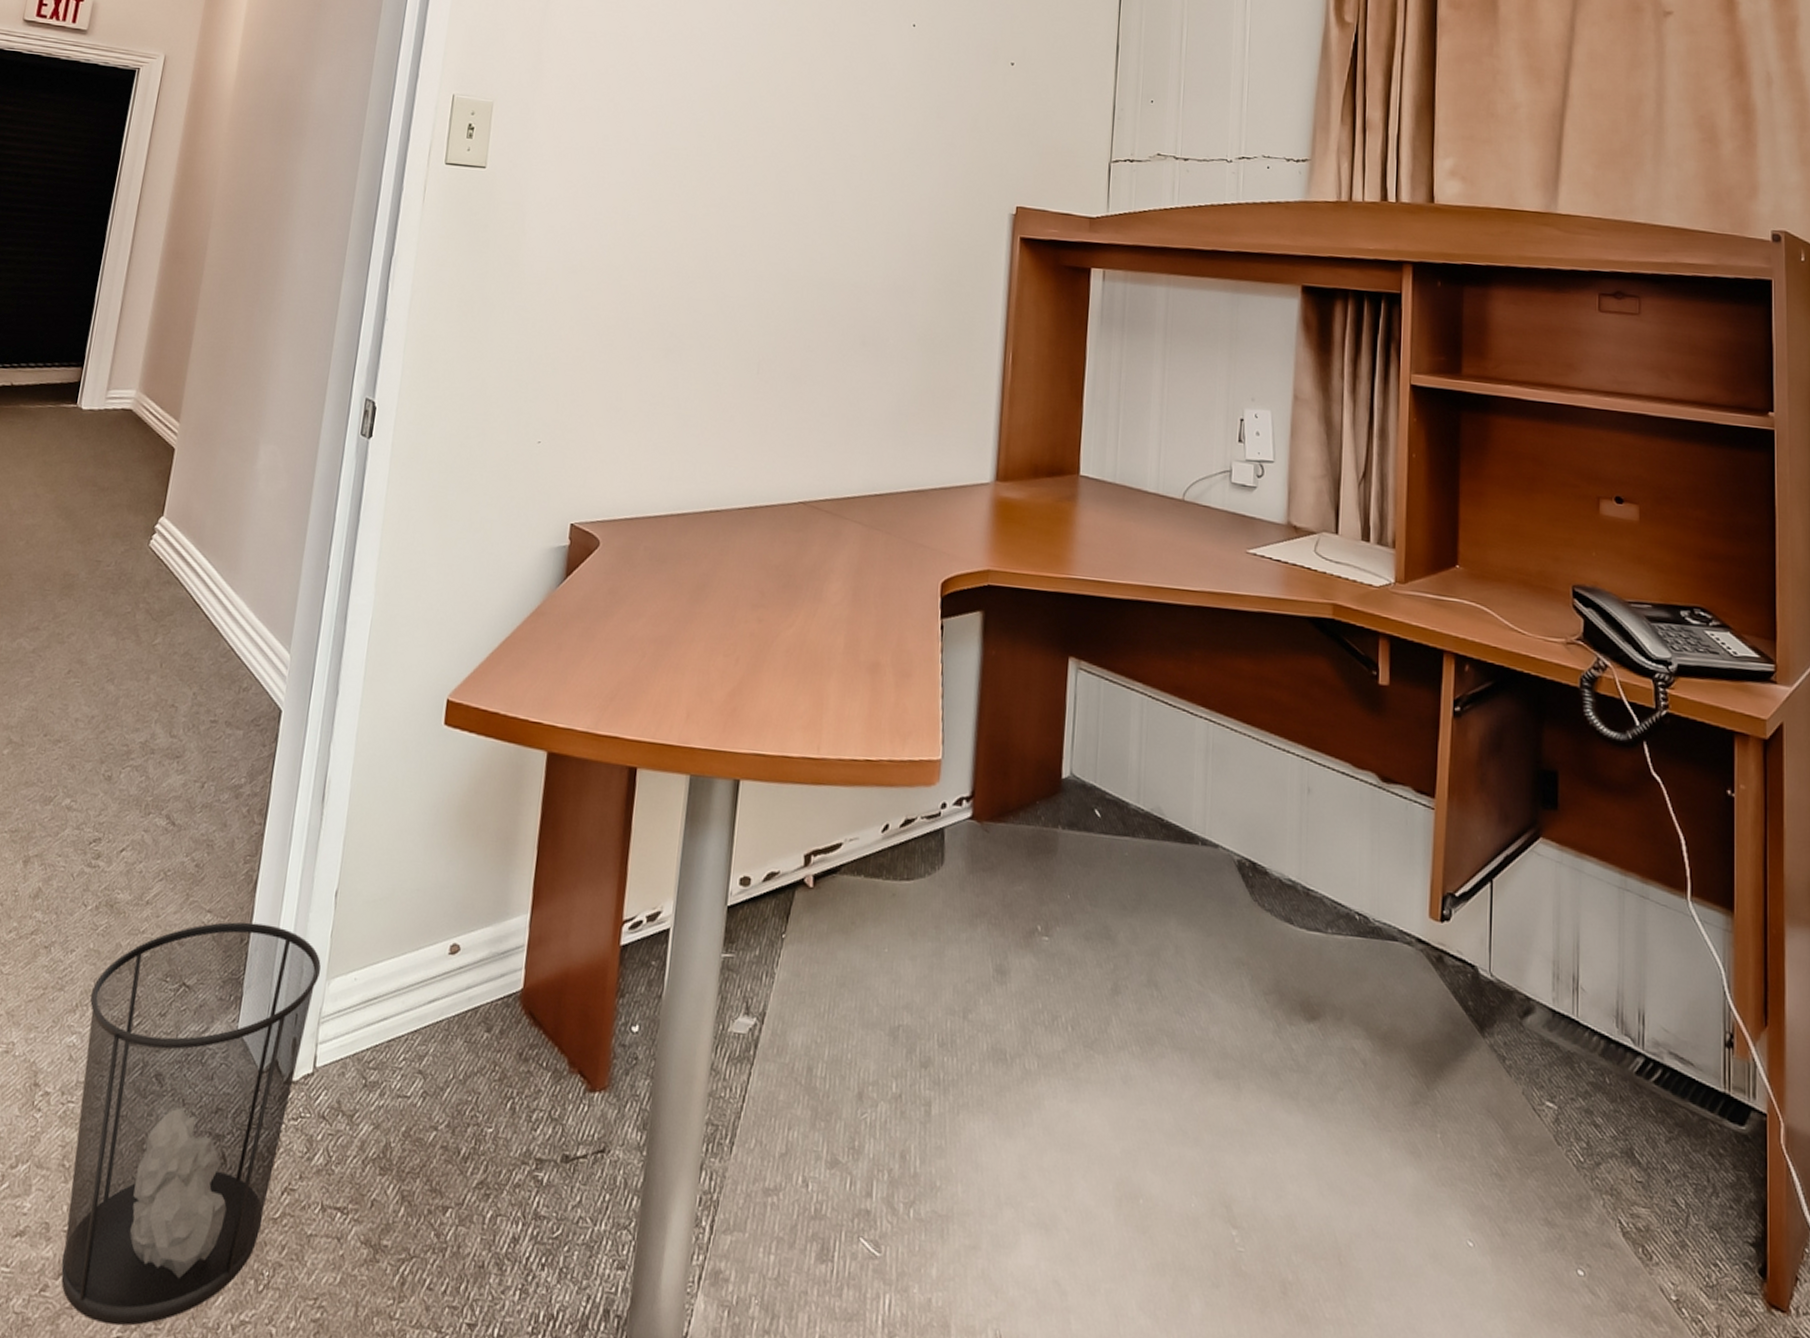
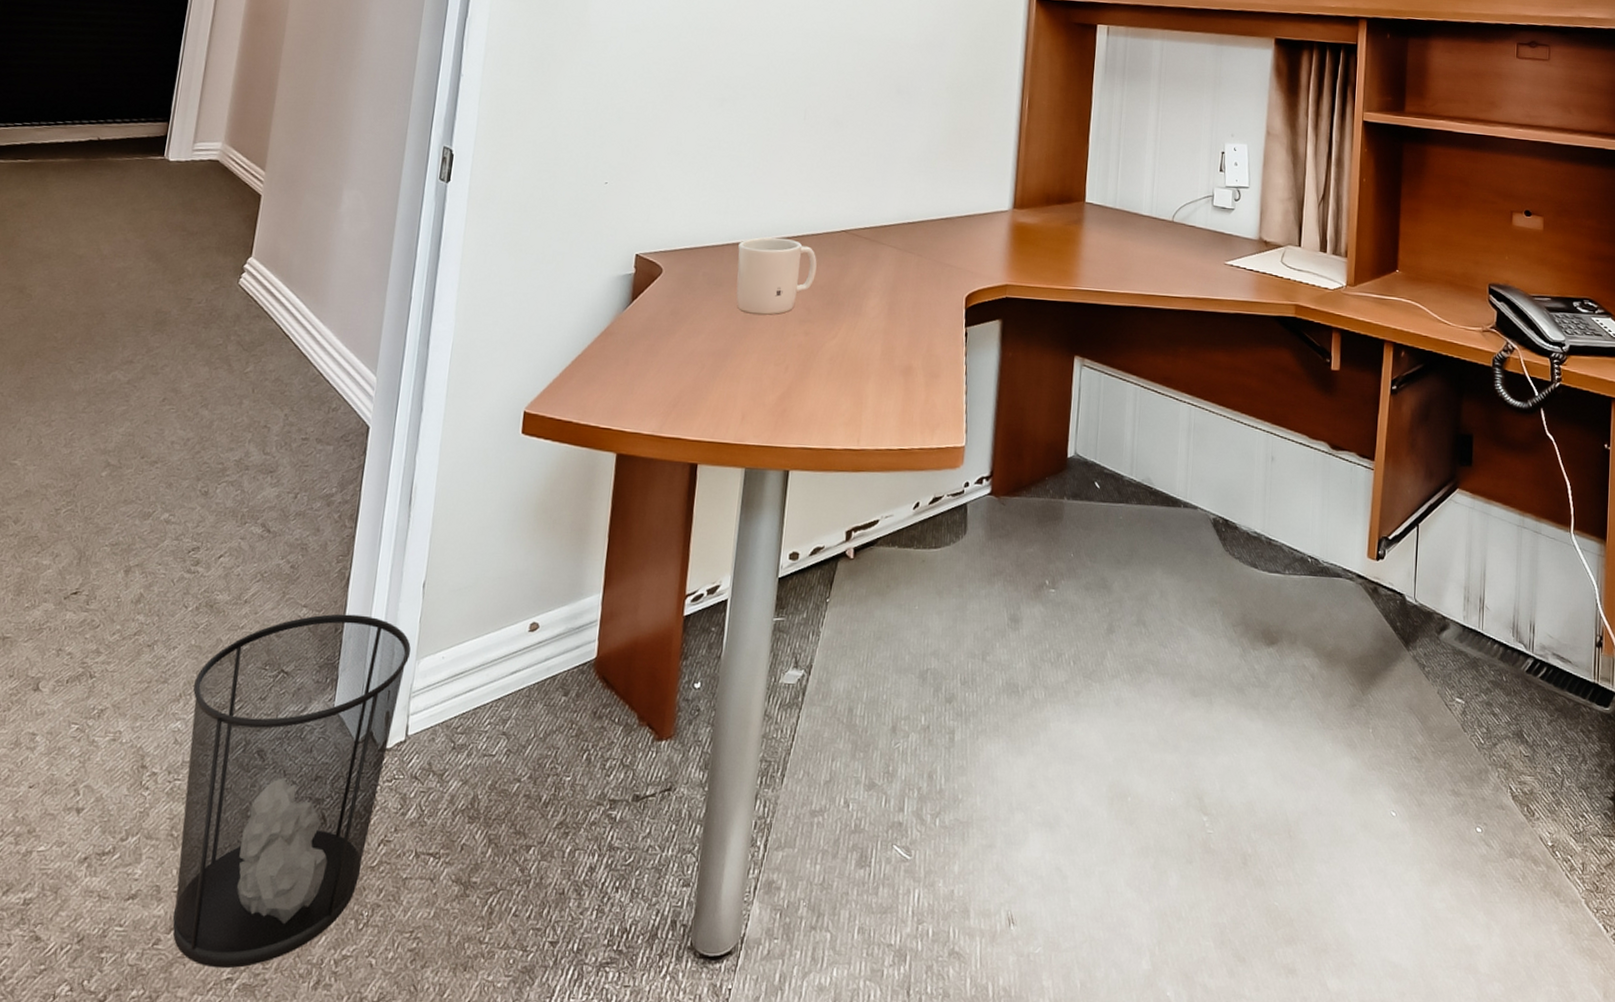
mug: none [680,508,772,598] -> present [736,237,817,315]

